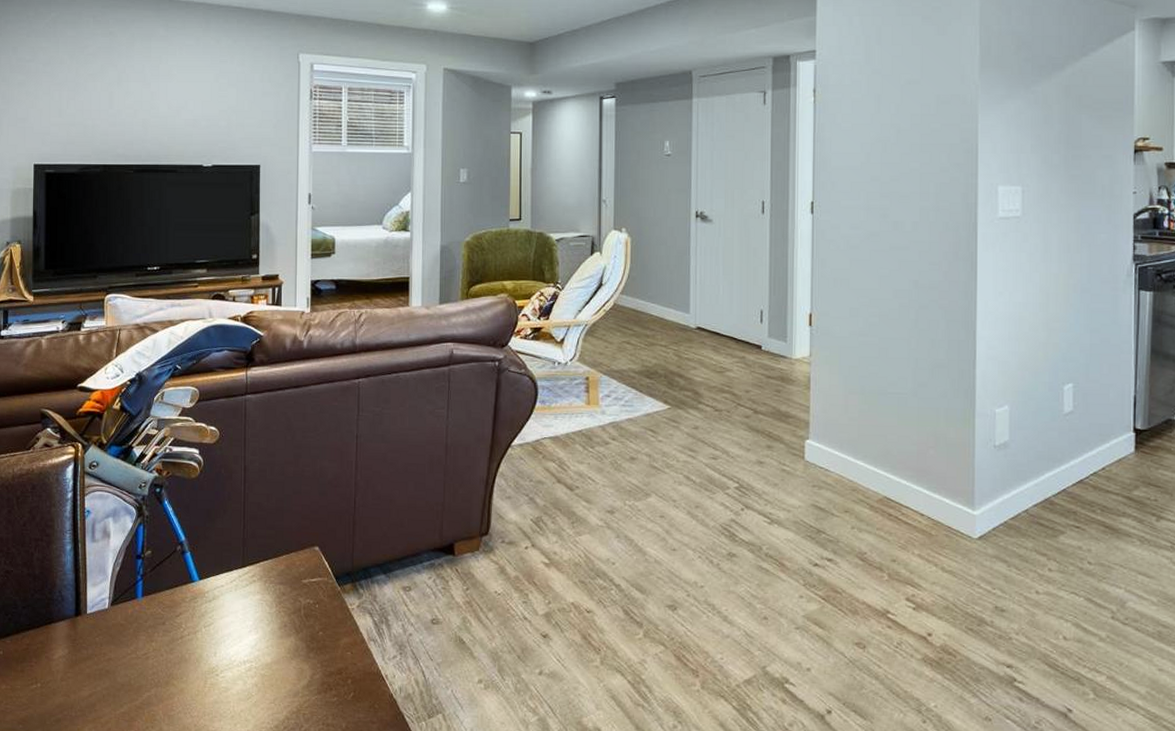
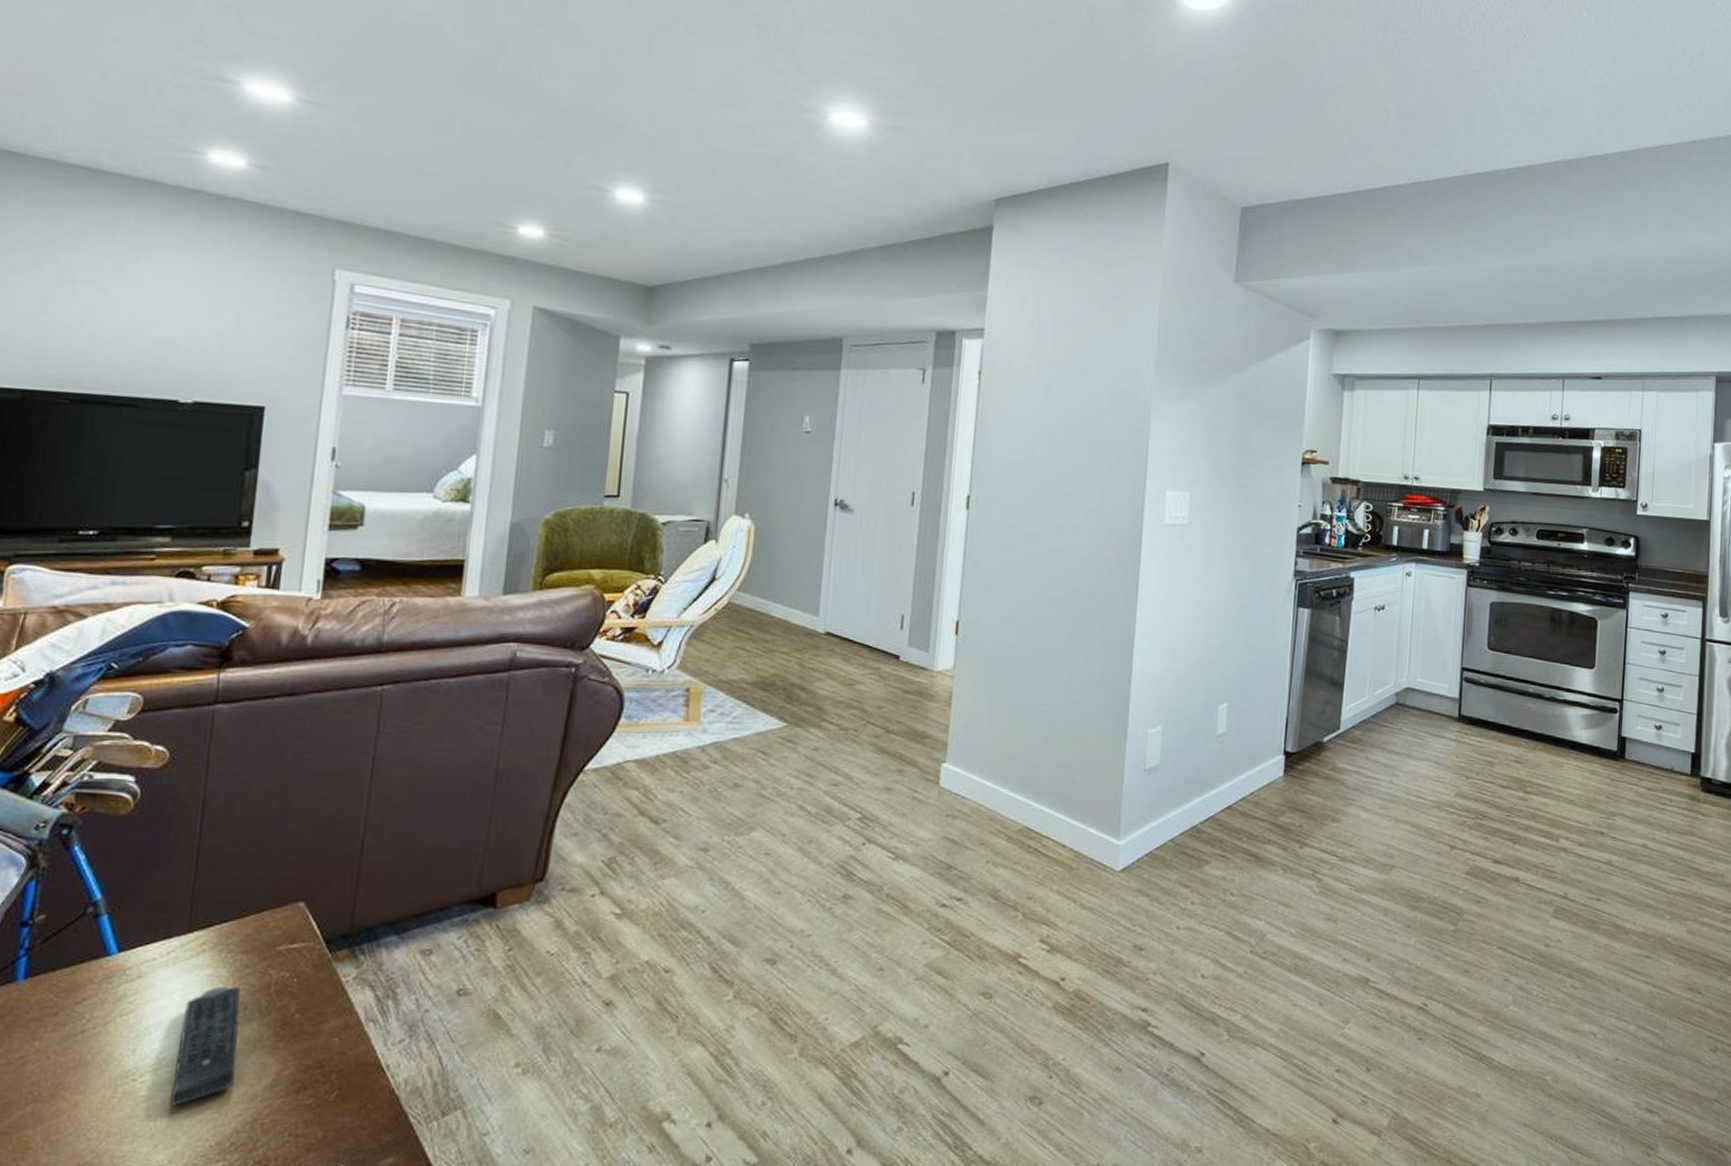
remote control: none [241,609,283,697] -> present [168,987,241,1107]

